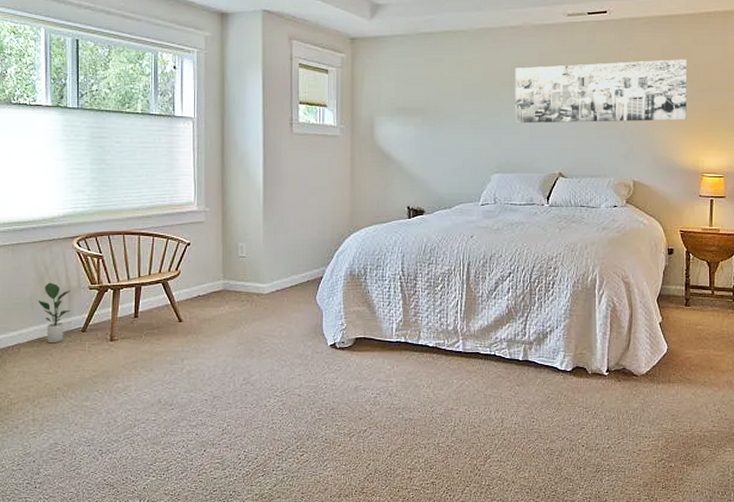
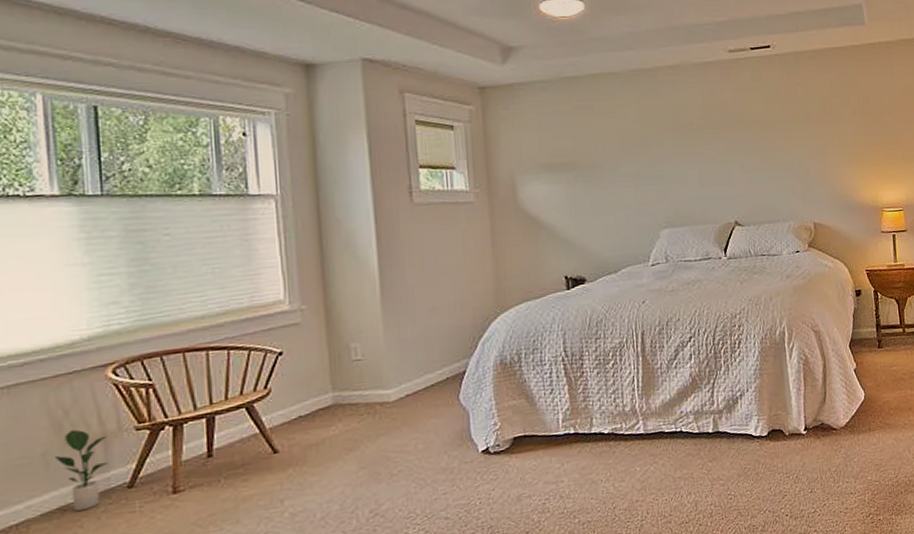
wall art: present [515,59,688,124] -> none [677,92,862,172]

